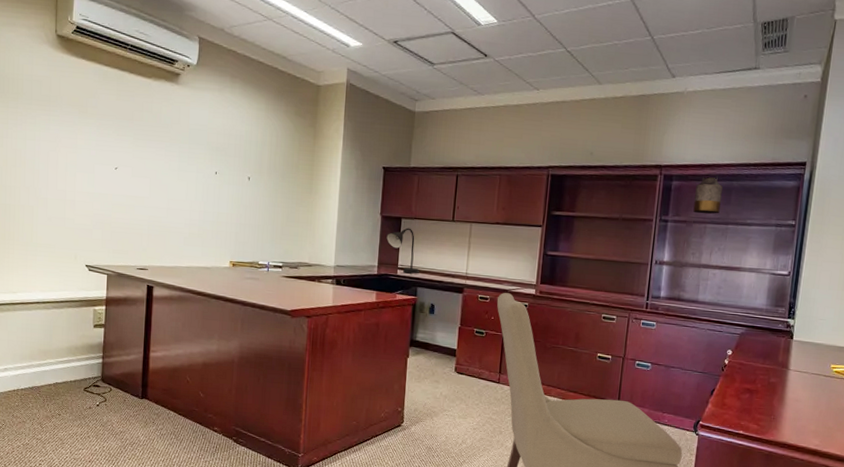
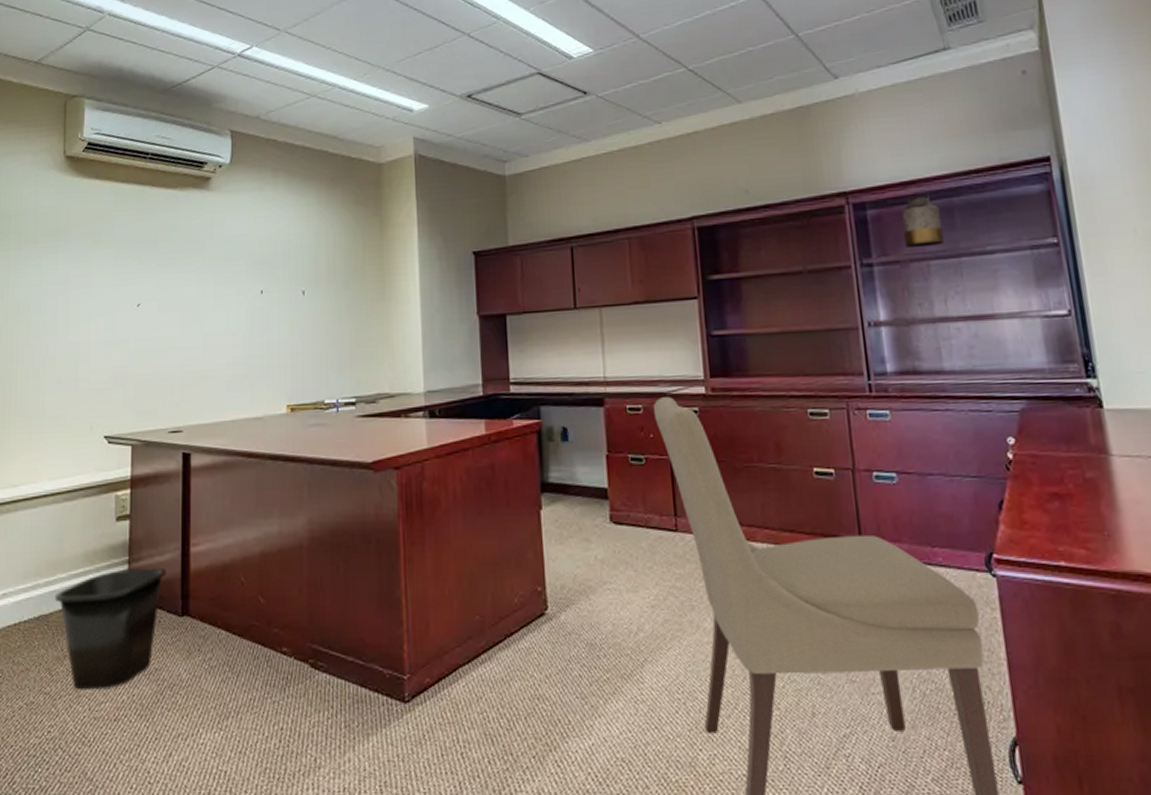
waste bin: none [45,362,131,440] -> present [54,567,167,689]
desk lamp: present [386,228,419,274] -> none [489,326,540,389]

